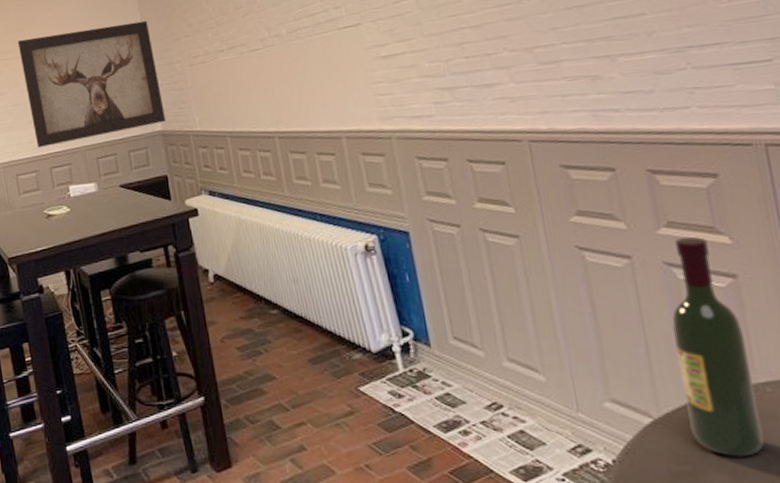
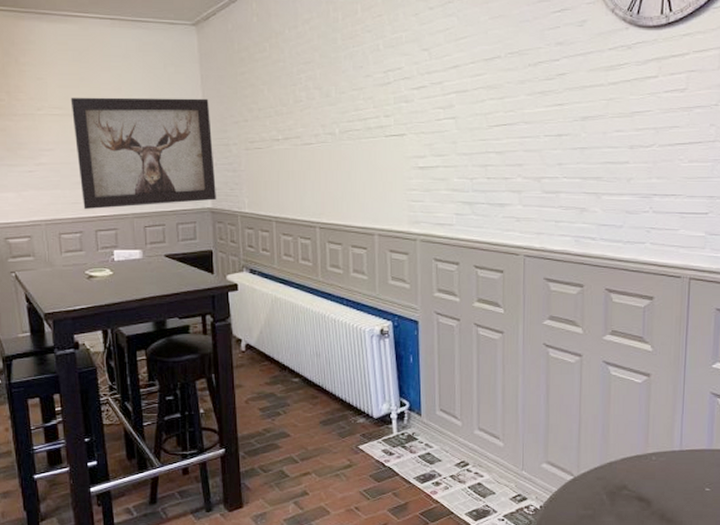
wine bottle: present [672,237,764,457] -> none [598,344,646,505]

